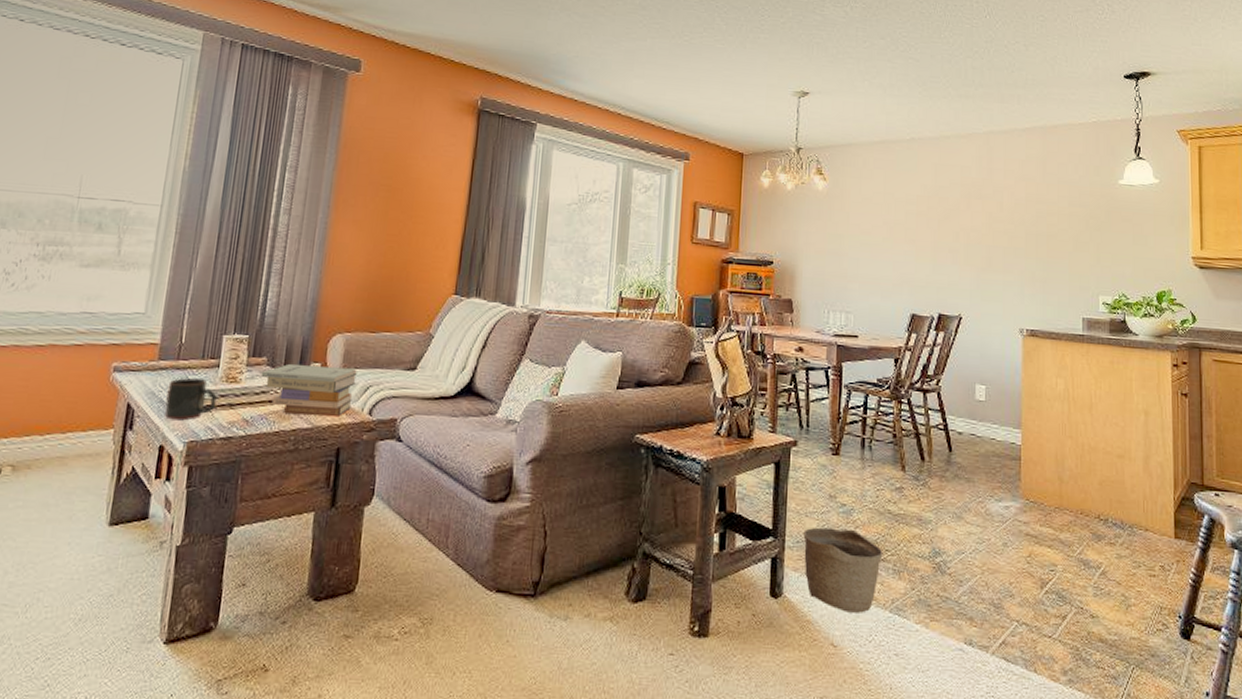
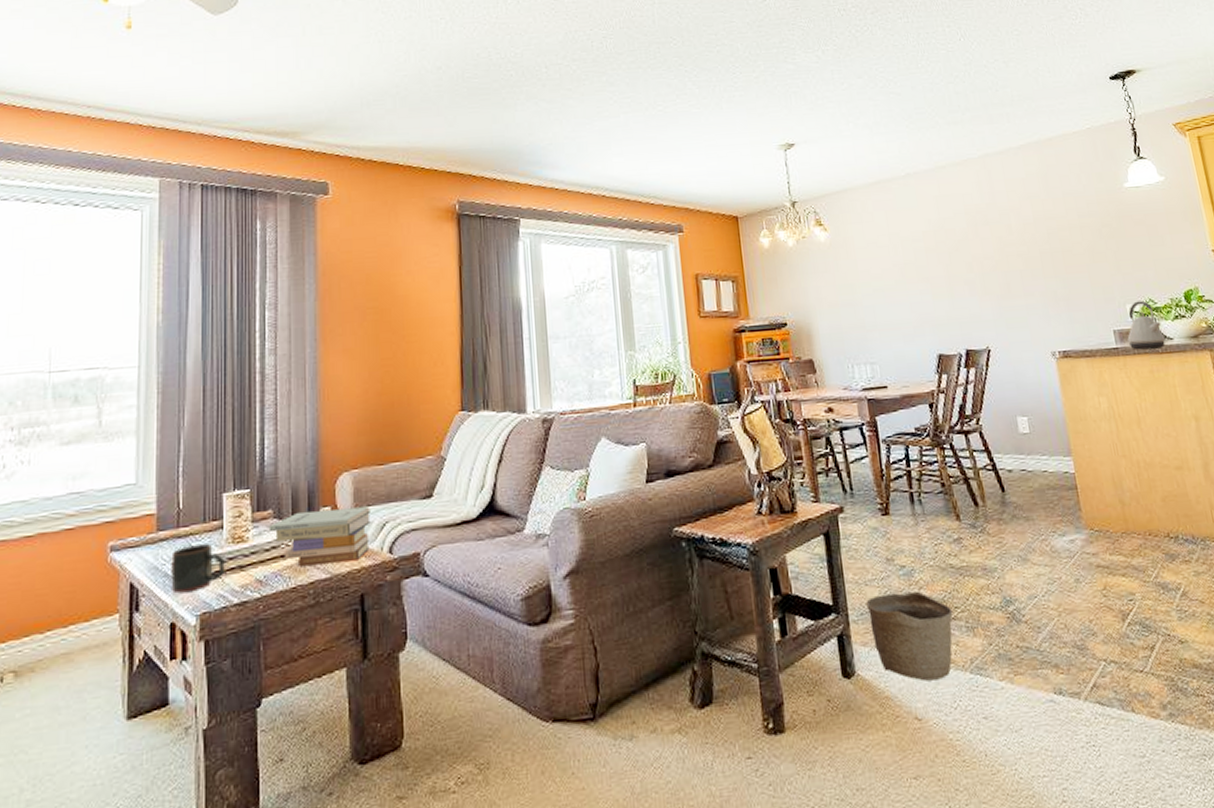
kettle: none [1094,294,1131,343] -> present [1127,300,1166,350]

